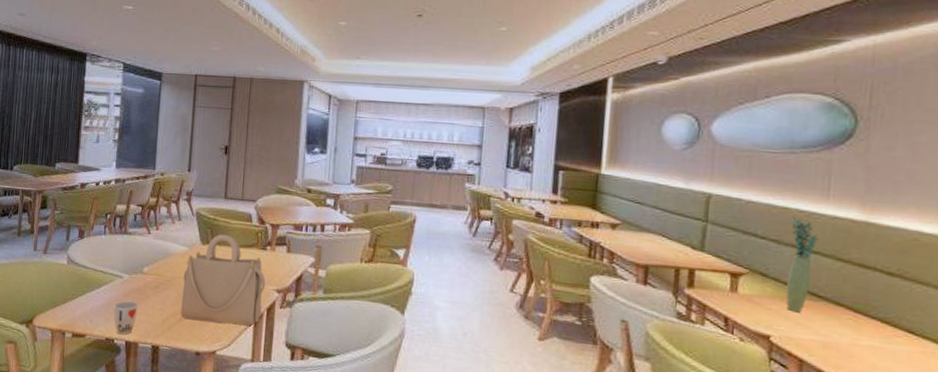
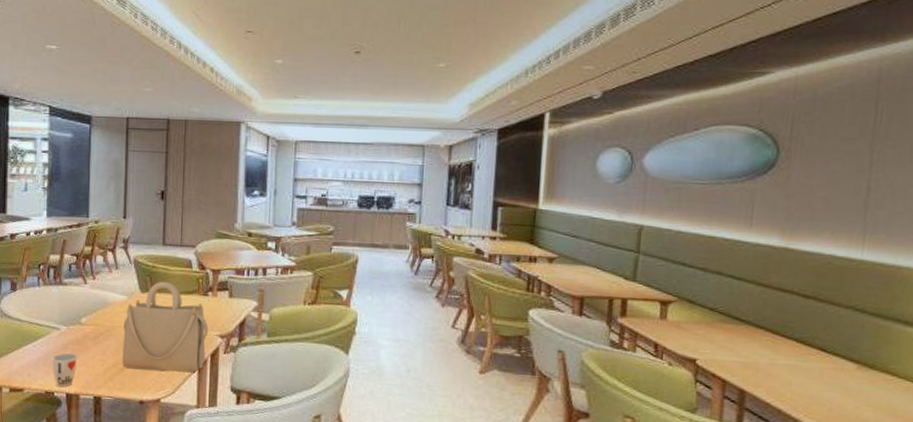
vase: present [785,216,819,313] -> none [711,244,742,337]

